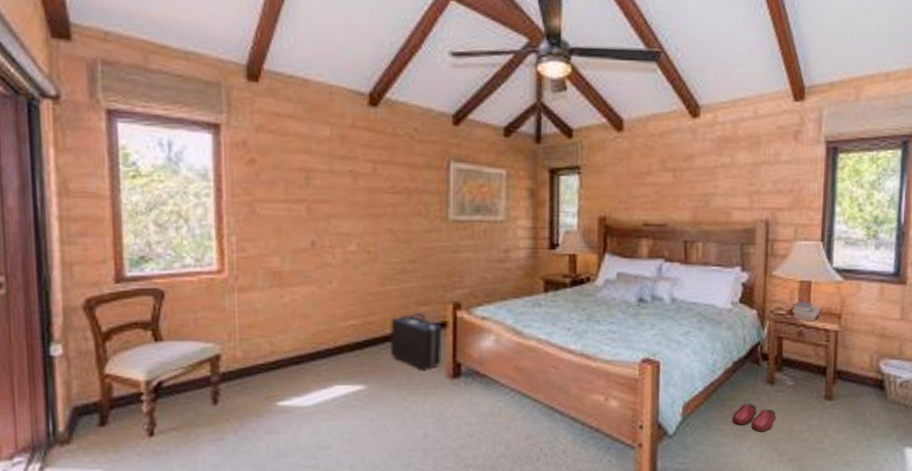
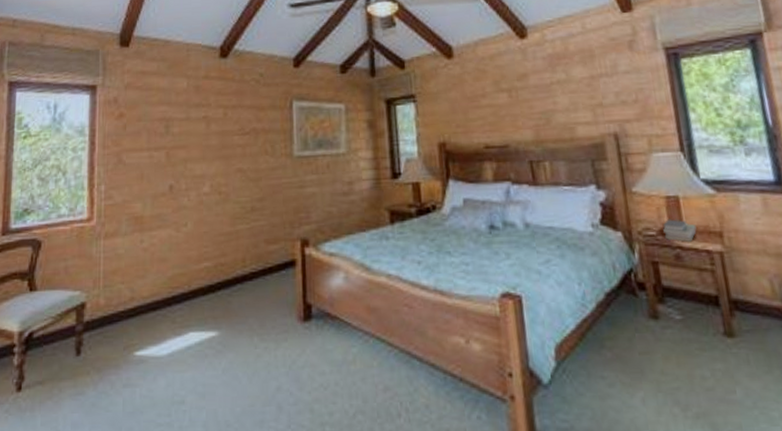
suitcase: present [391,313,442,369] -> none [242,252,292,312]
slippers: present [732,403,775,432] -> none [615,343,668,380]

